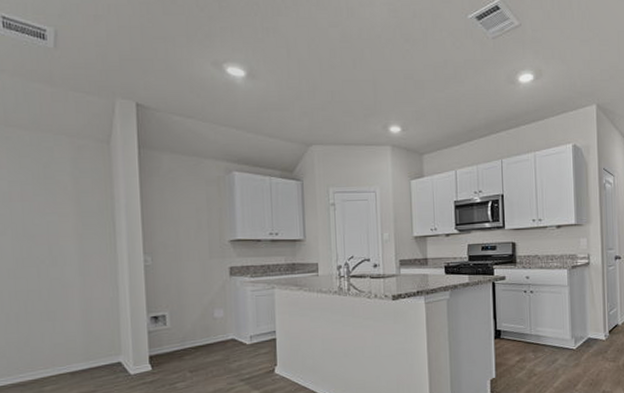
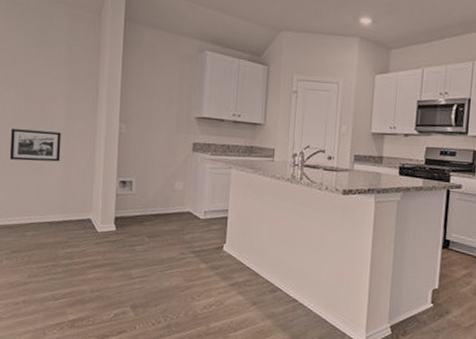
picture frame: none [12,273,77,310] -> present [9,129,61,162]

